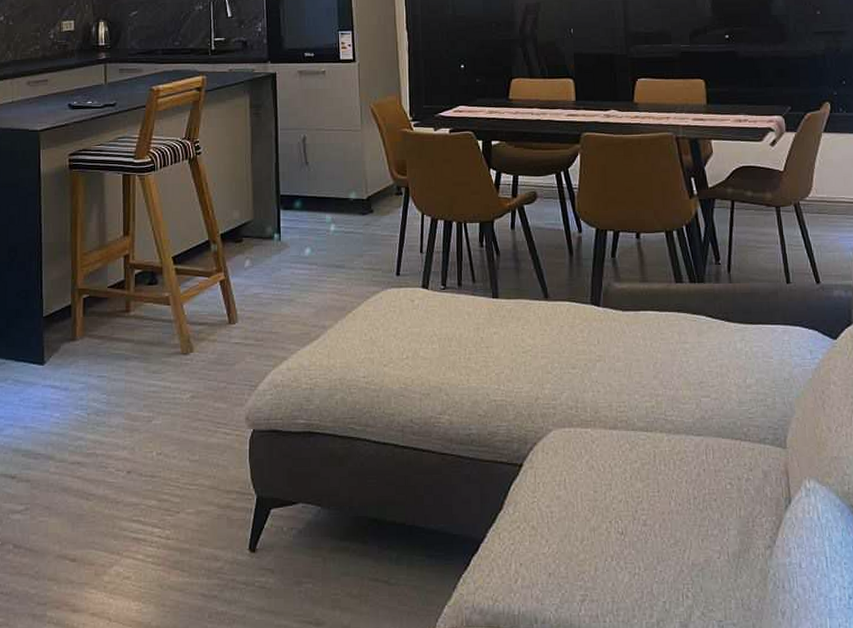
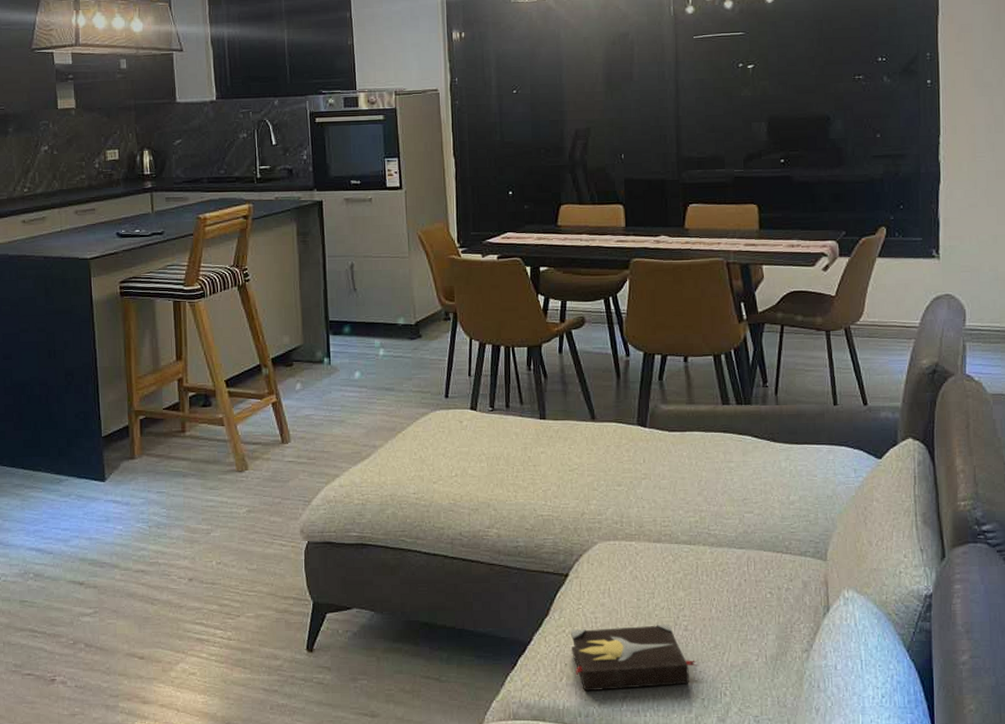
hardback book: none [526,518,658,595] -> present [571,624,698,692]

